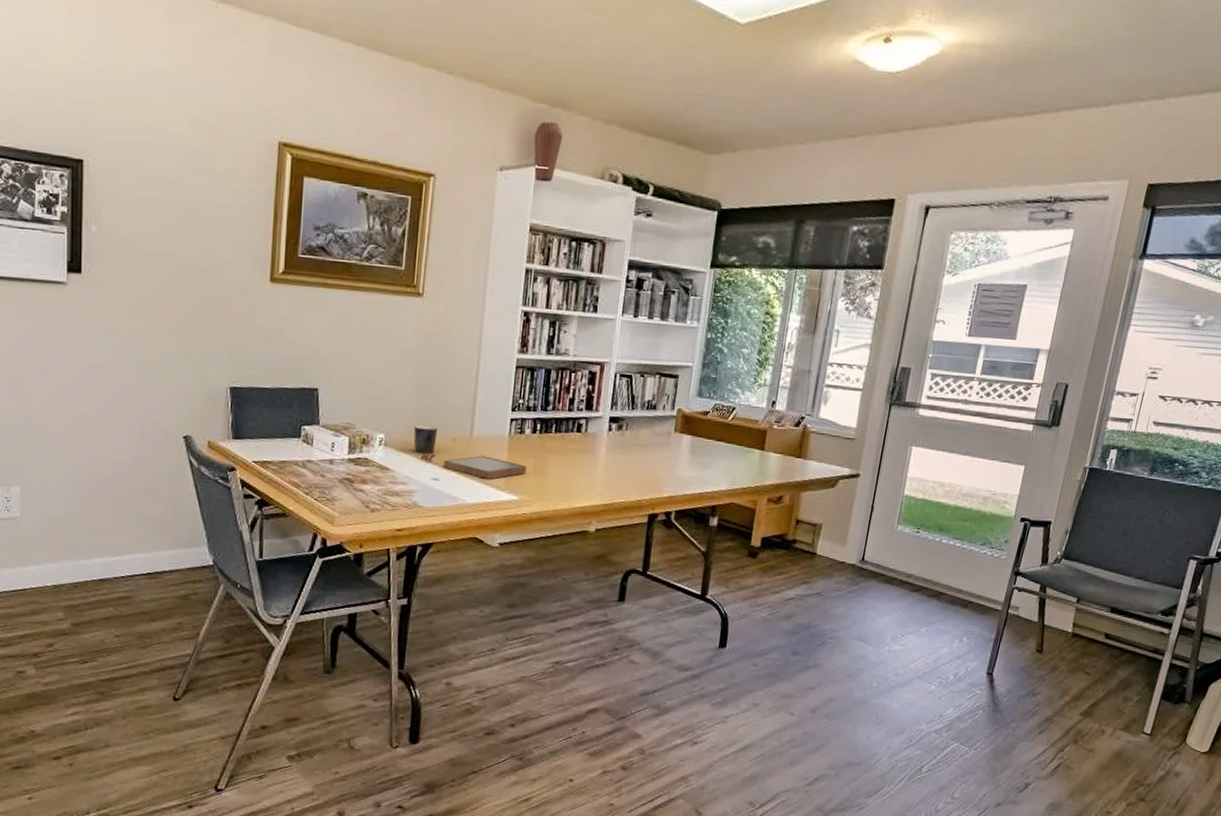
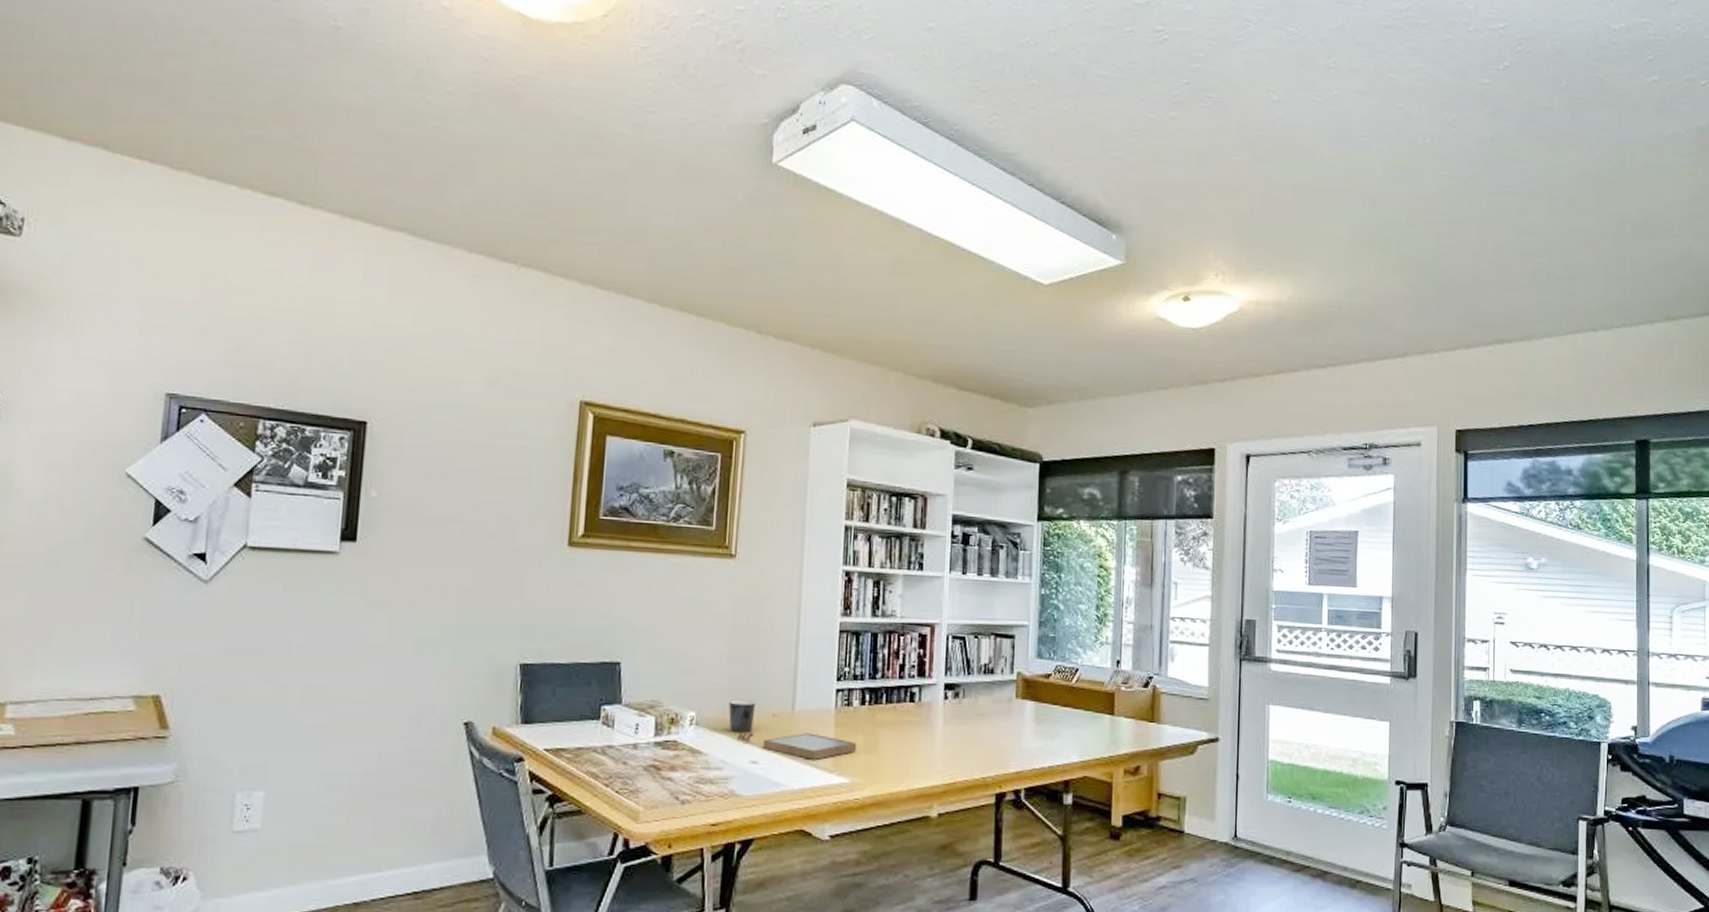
vase: present [533,121,563,183] -> none [847,377,877,438]

